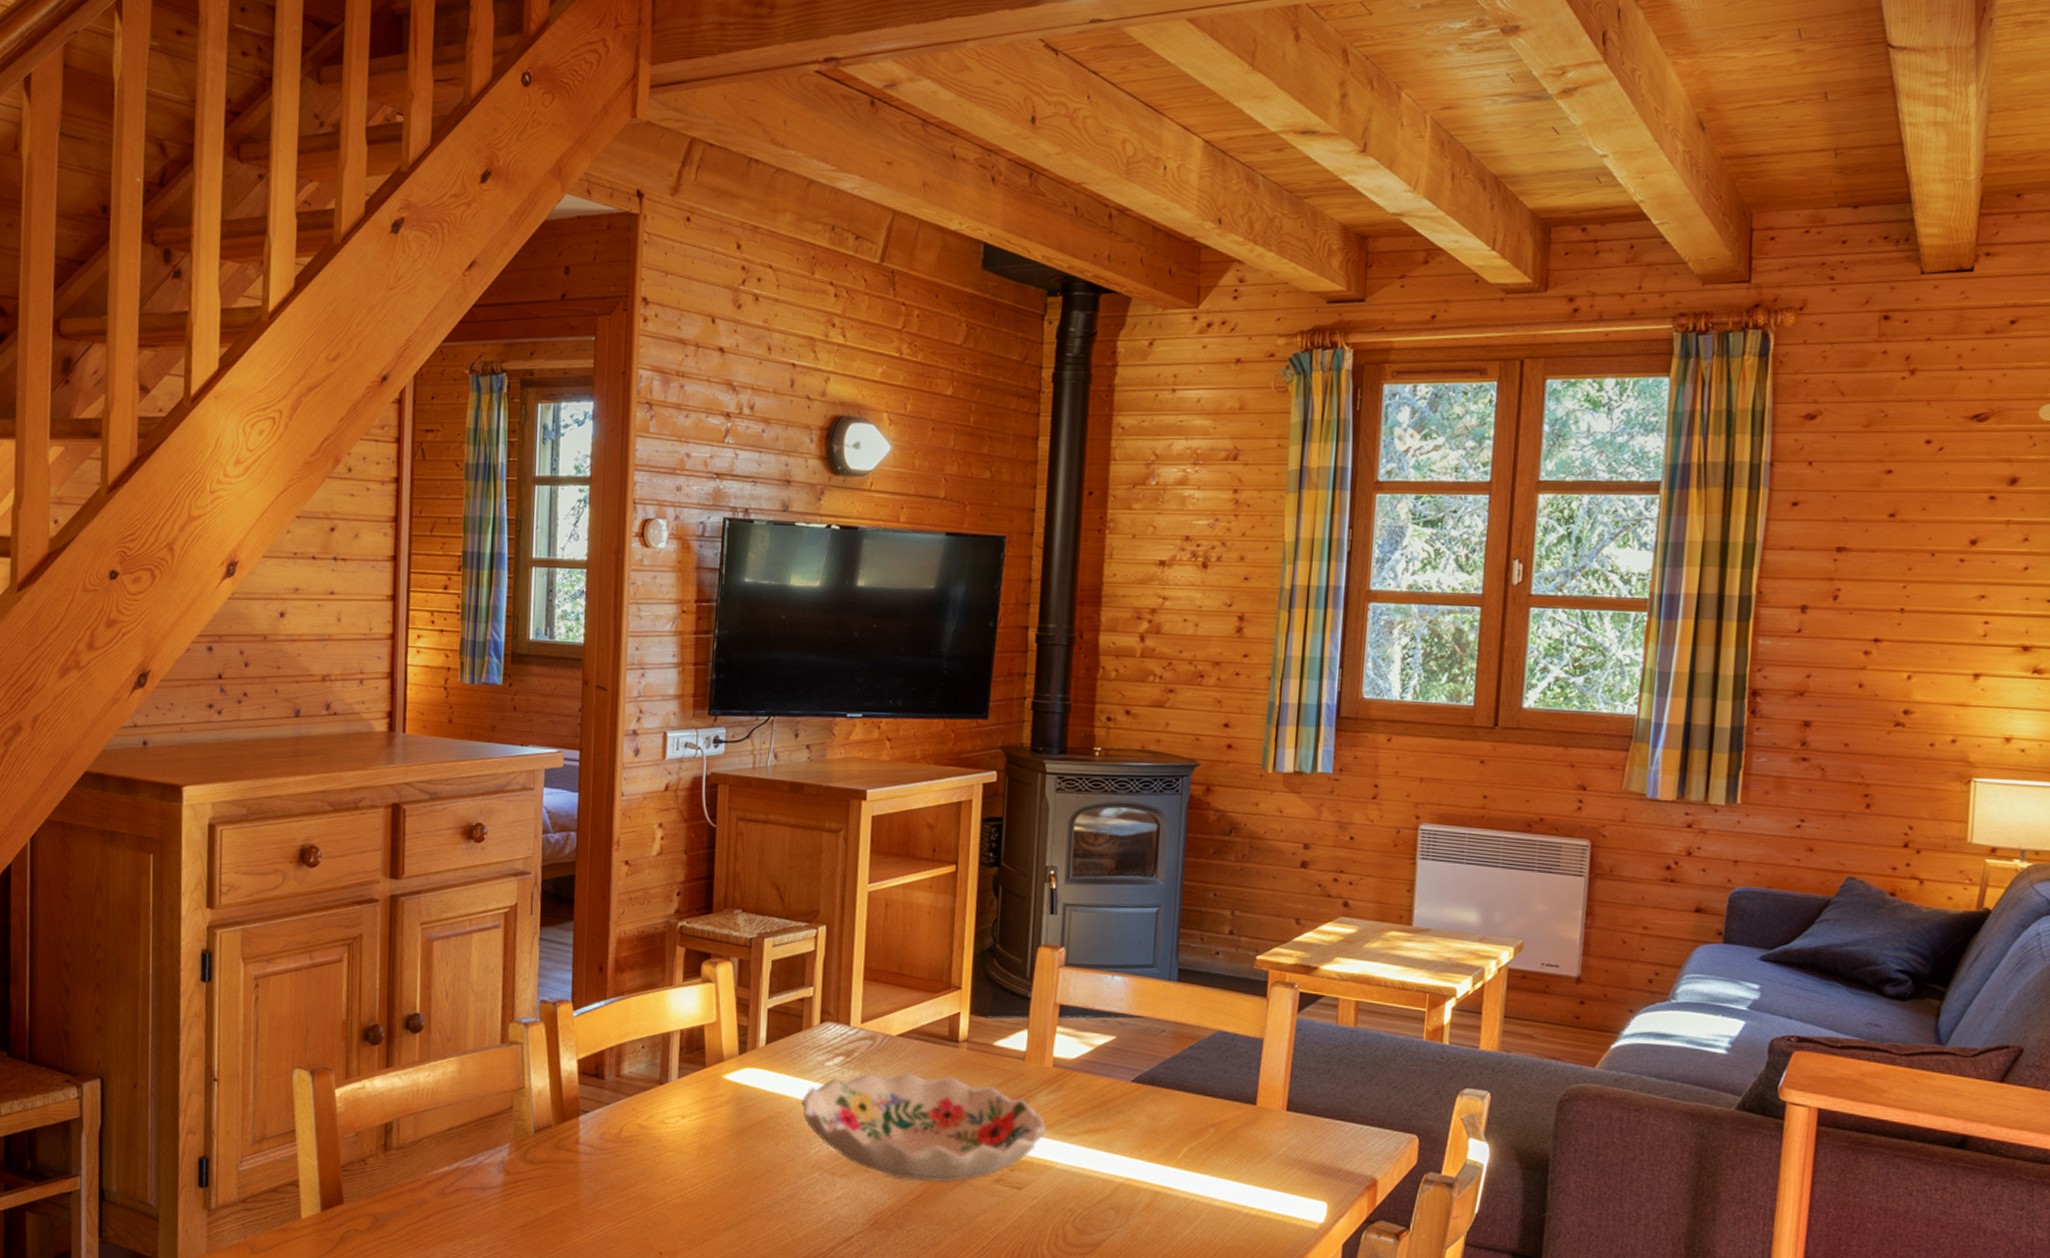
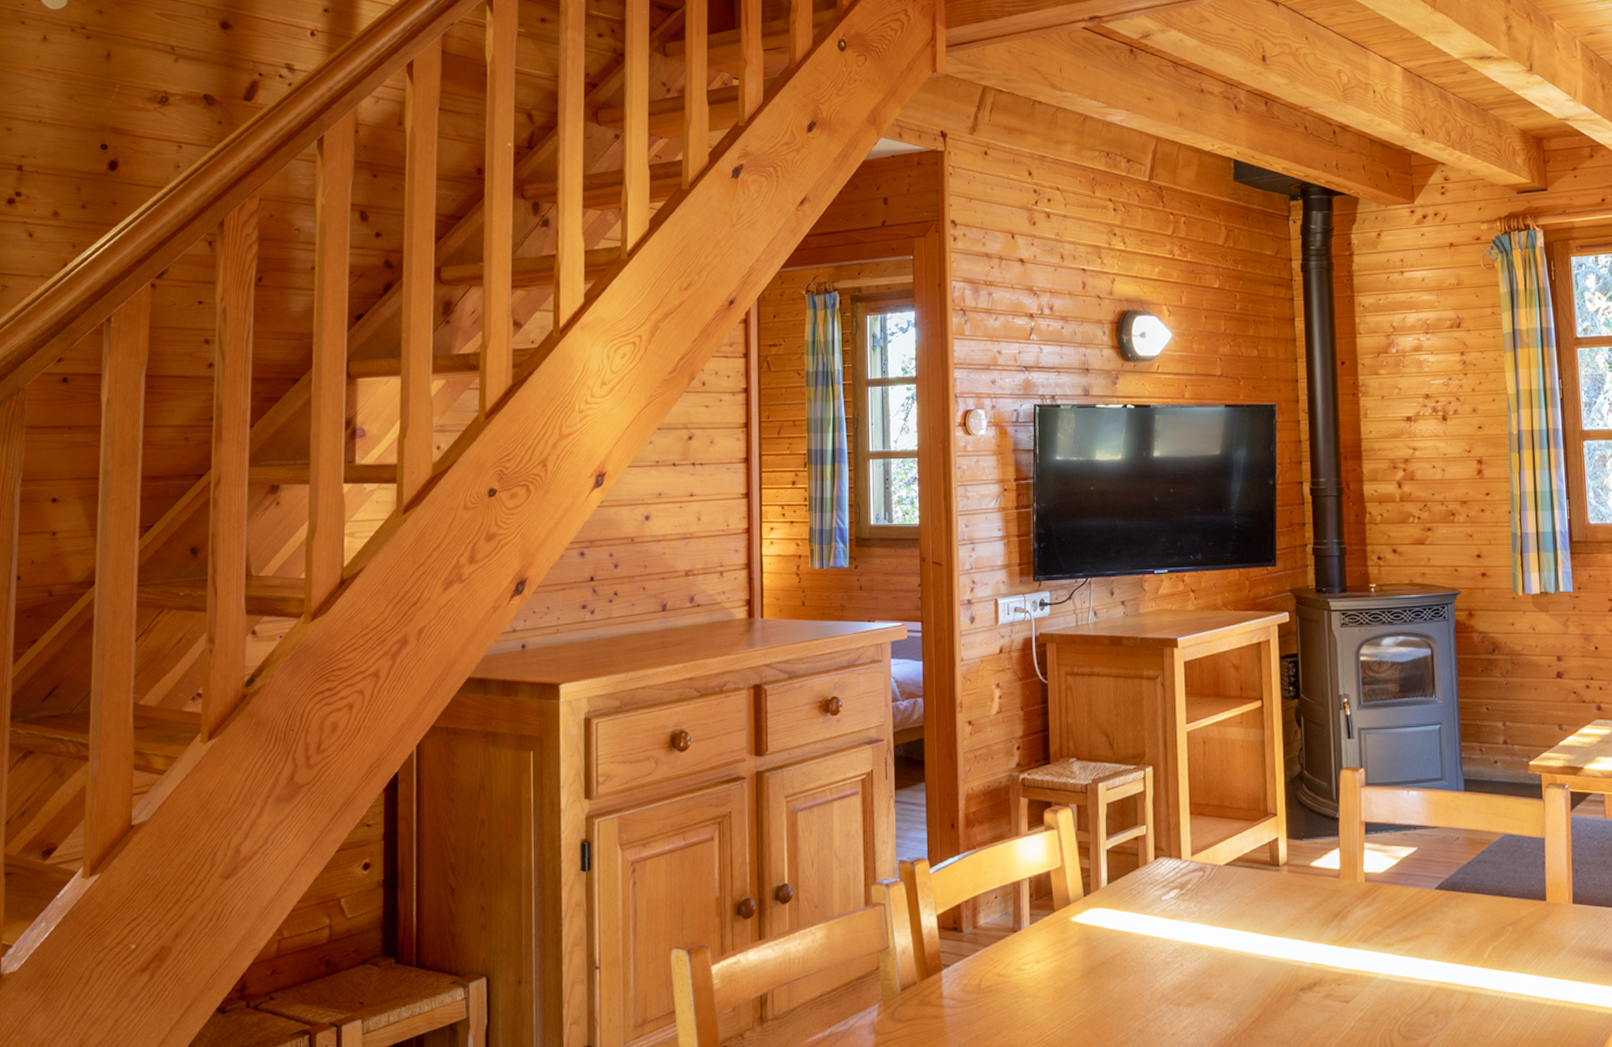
decorative bowl: present [801,1073,1047,1183] -> none [1144,900,1366,1004]

